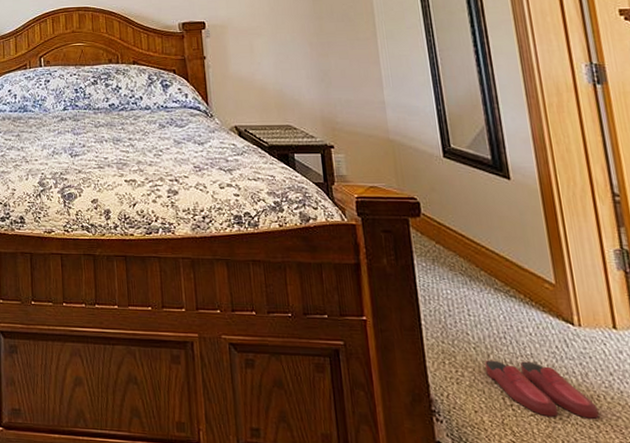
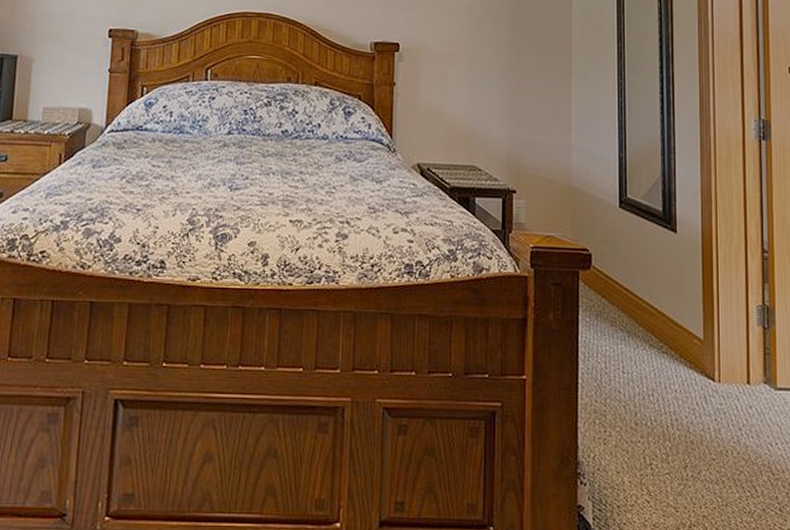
slippers: present [485,360,599,419] -> none [632,418,725,474]

